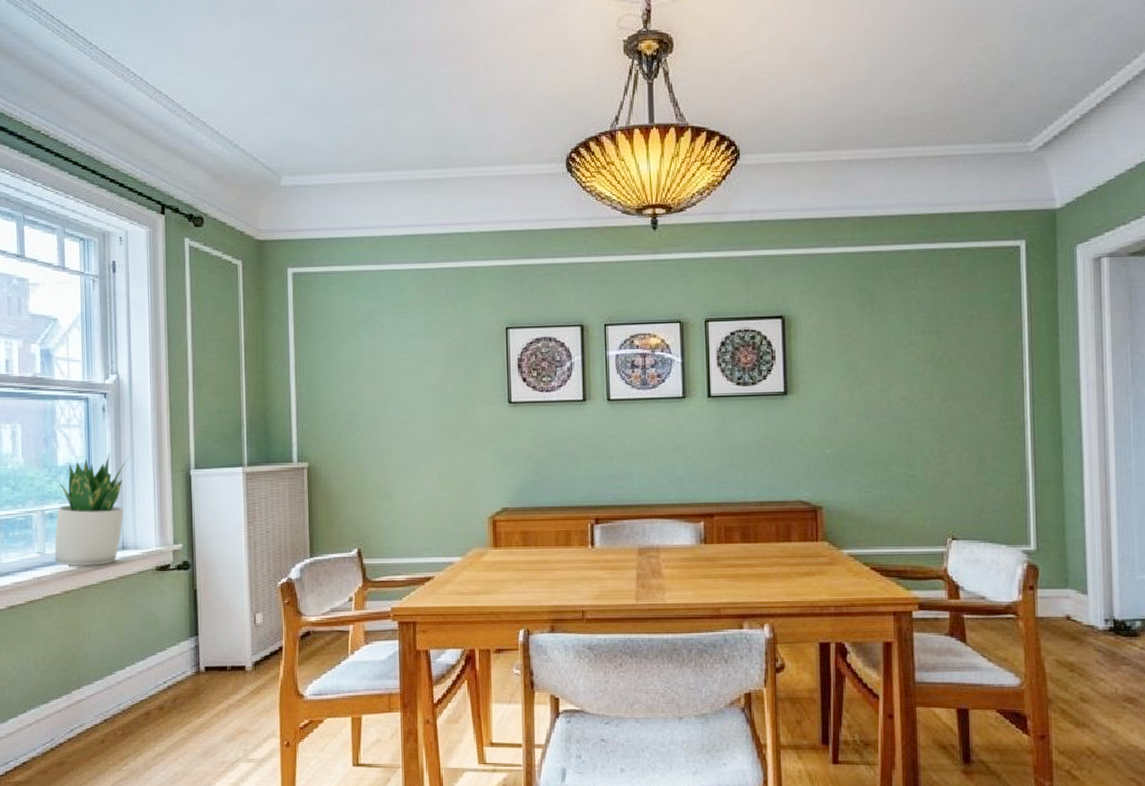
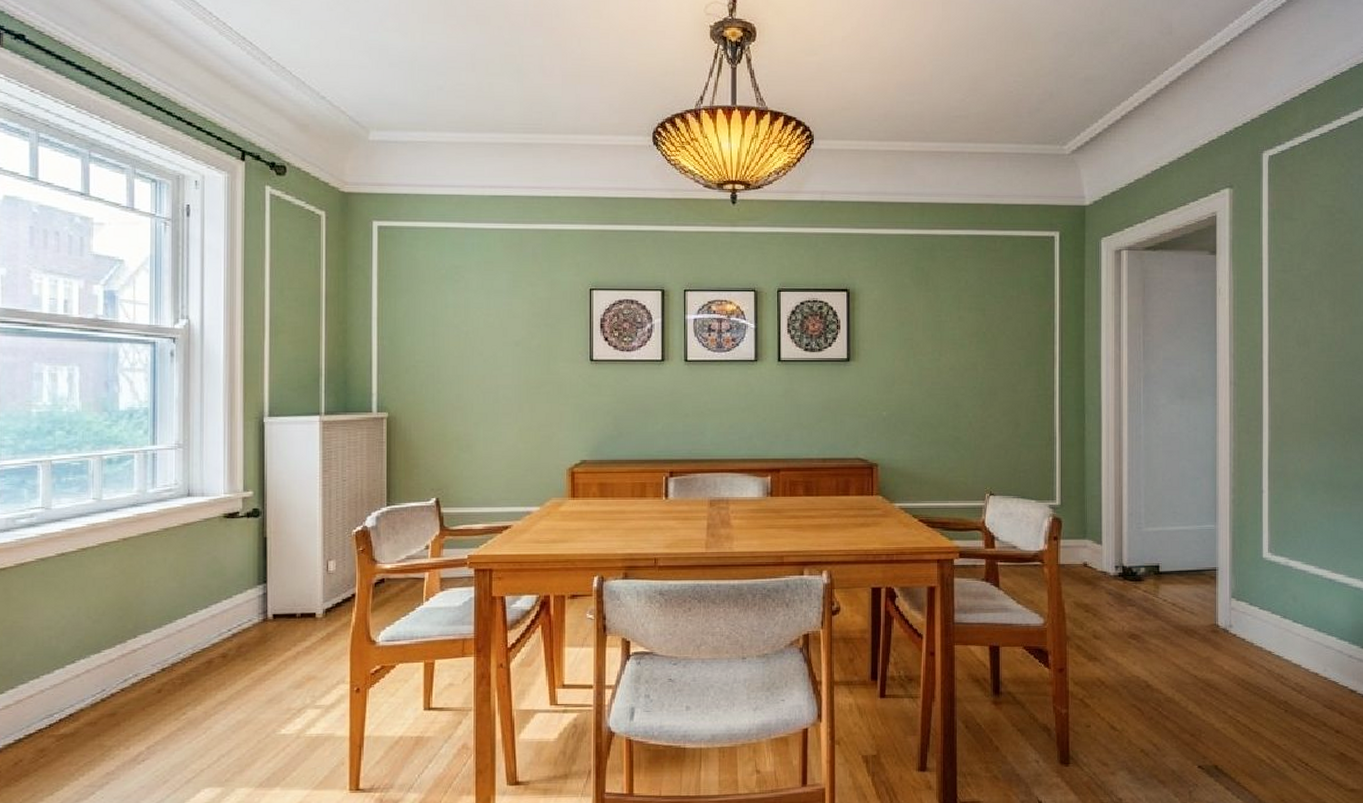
planter: present [54,455,129,566] -> none [112,400,198,513]

